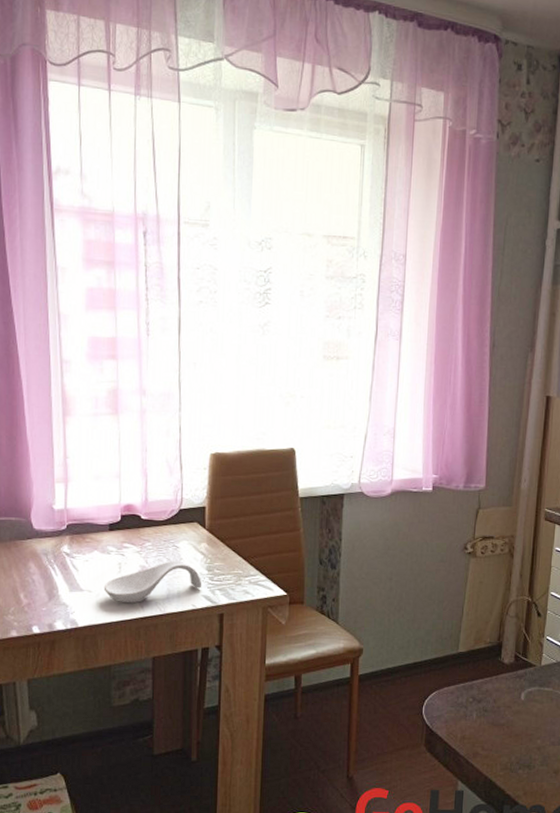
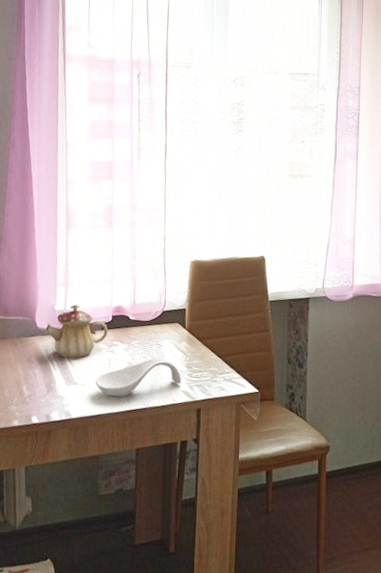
teapot: none [43,502,117,562] -> present [45,304,108,358]

